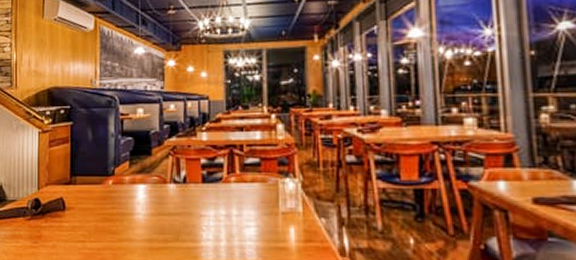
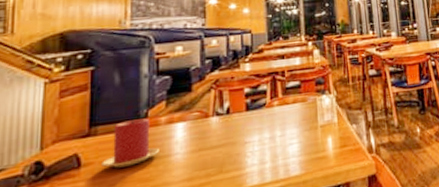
candle: none [80,175,124,217] -> present [101,118,159,168]

